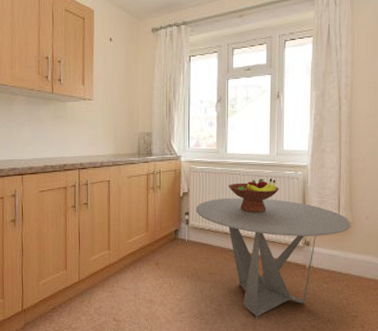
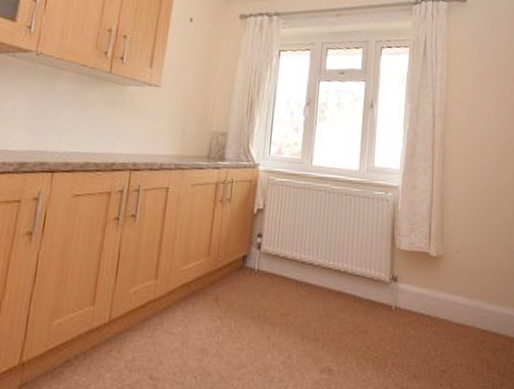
coffee table: present [195,197,351,319] -> none [270,218,442,376]
fruit bowl: present [228,178,279,213] -> none [310,197,368,239]

